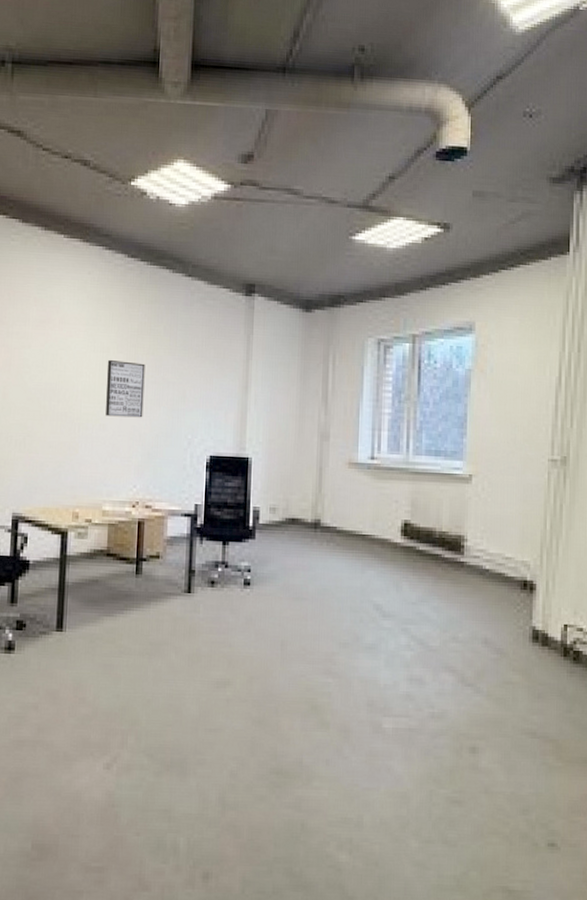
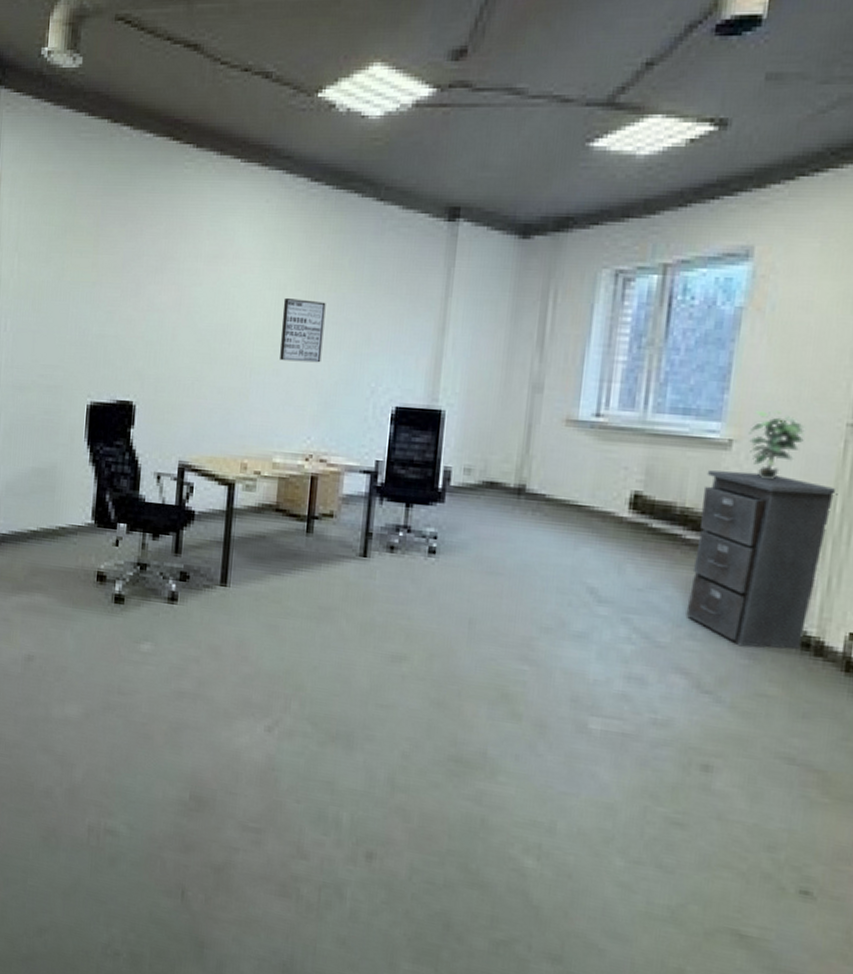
filing cabinet: none [449,500,547,644] -> present [686,470,838,650]
potted plant: none [482,451,521,506] -> present [748,410,805,480]

